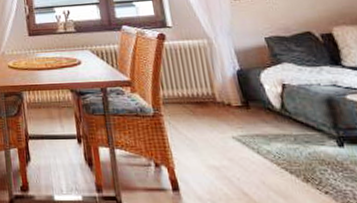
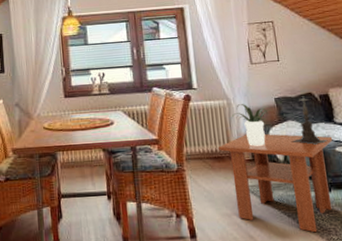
coffee table: none [200,78,347,194] -> present [218,134,333,233]
potted plant: none [212,44,262,91] -> present [230,104,272,146]
candle holder: none [288,35,336,91] -> present [291,96,328,145]

